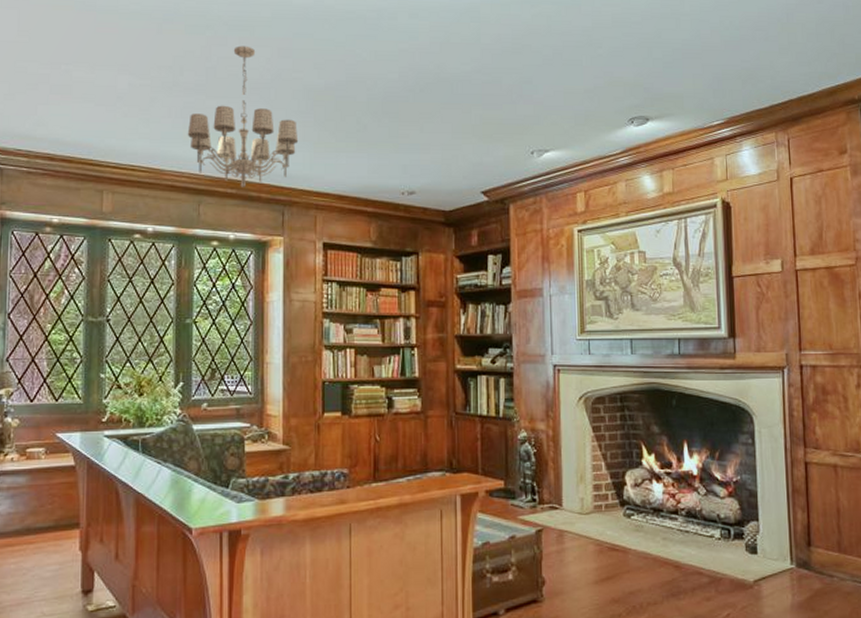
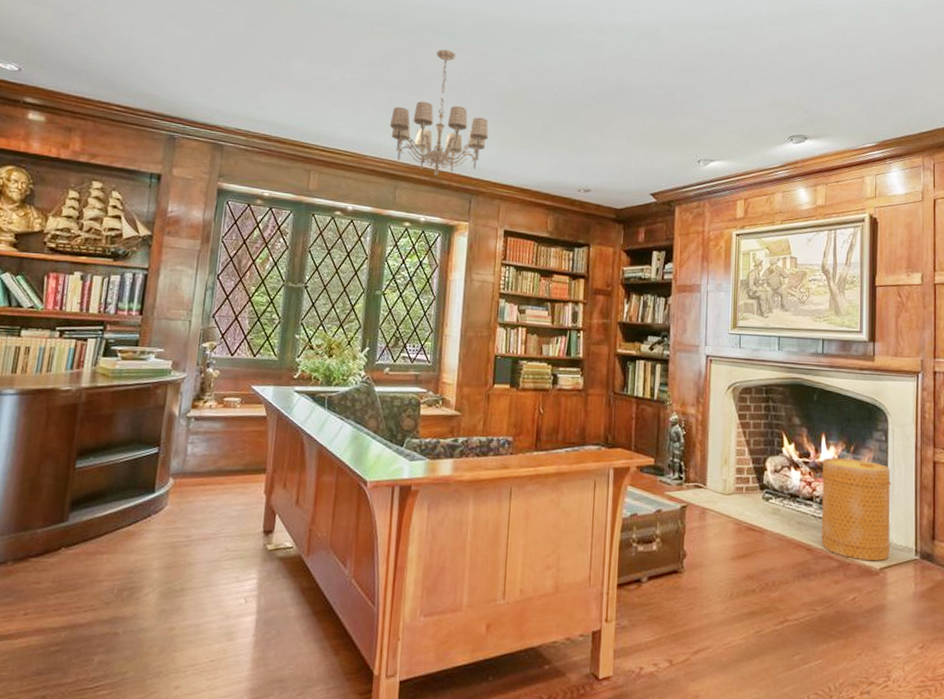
basket: none [685,466,764,574] -> present [820,457,891,562]

